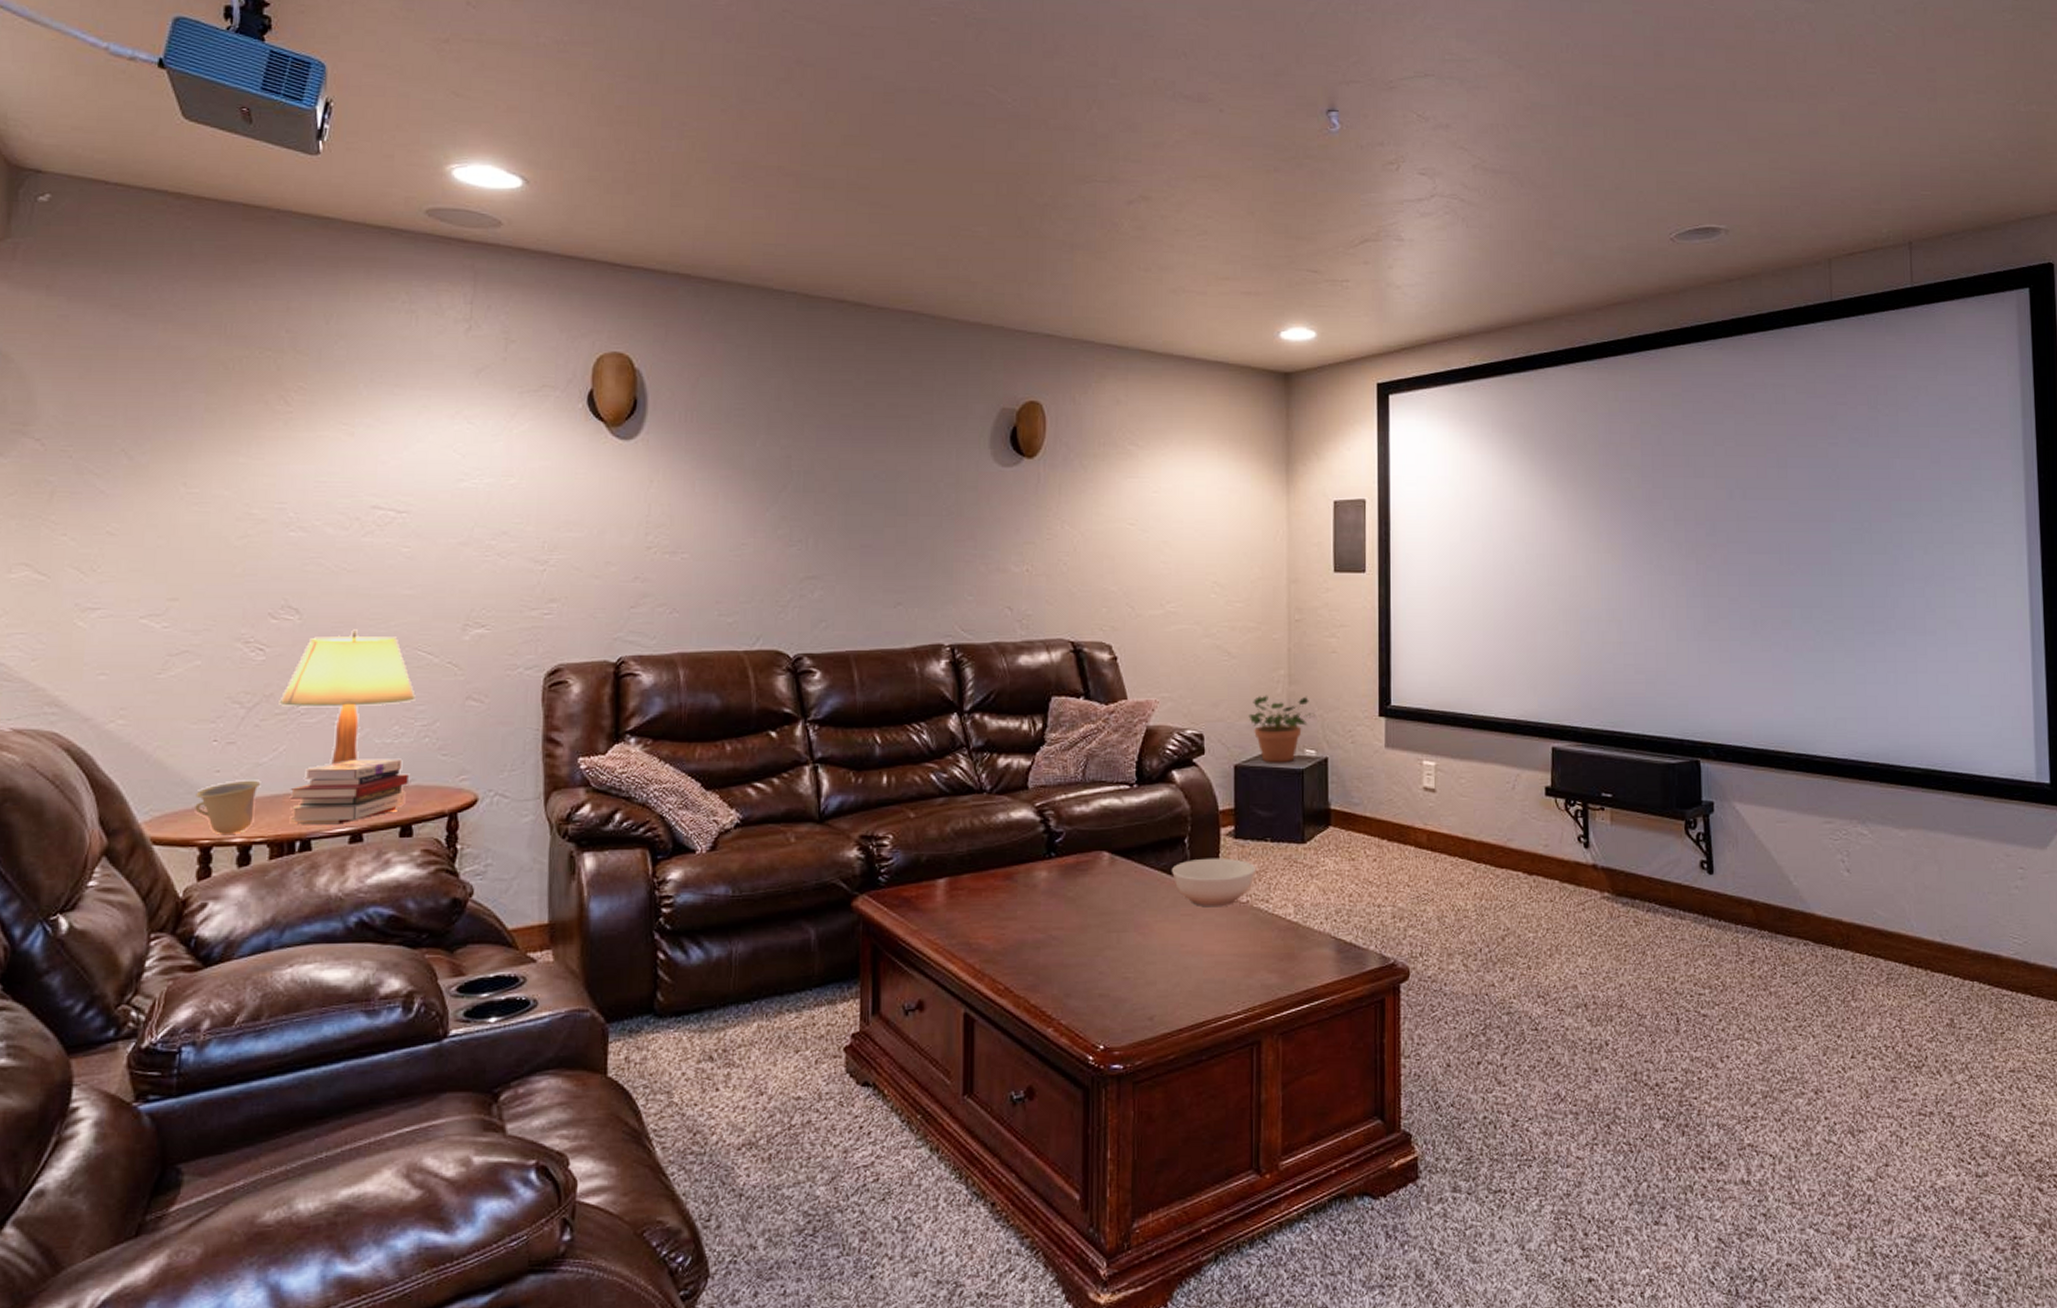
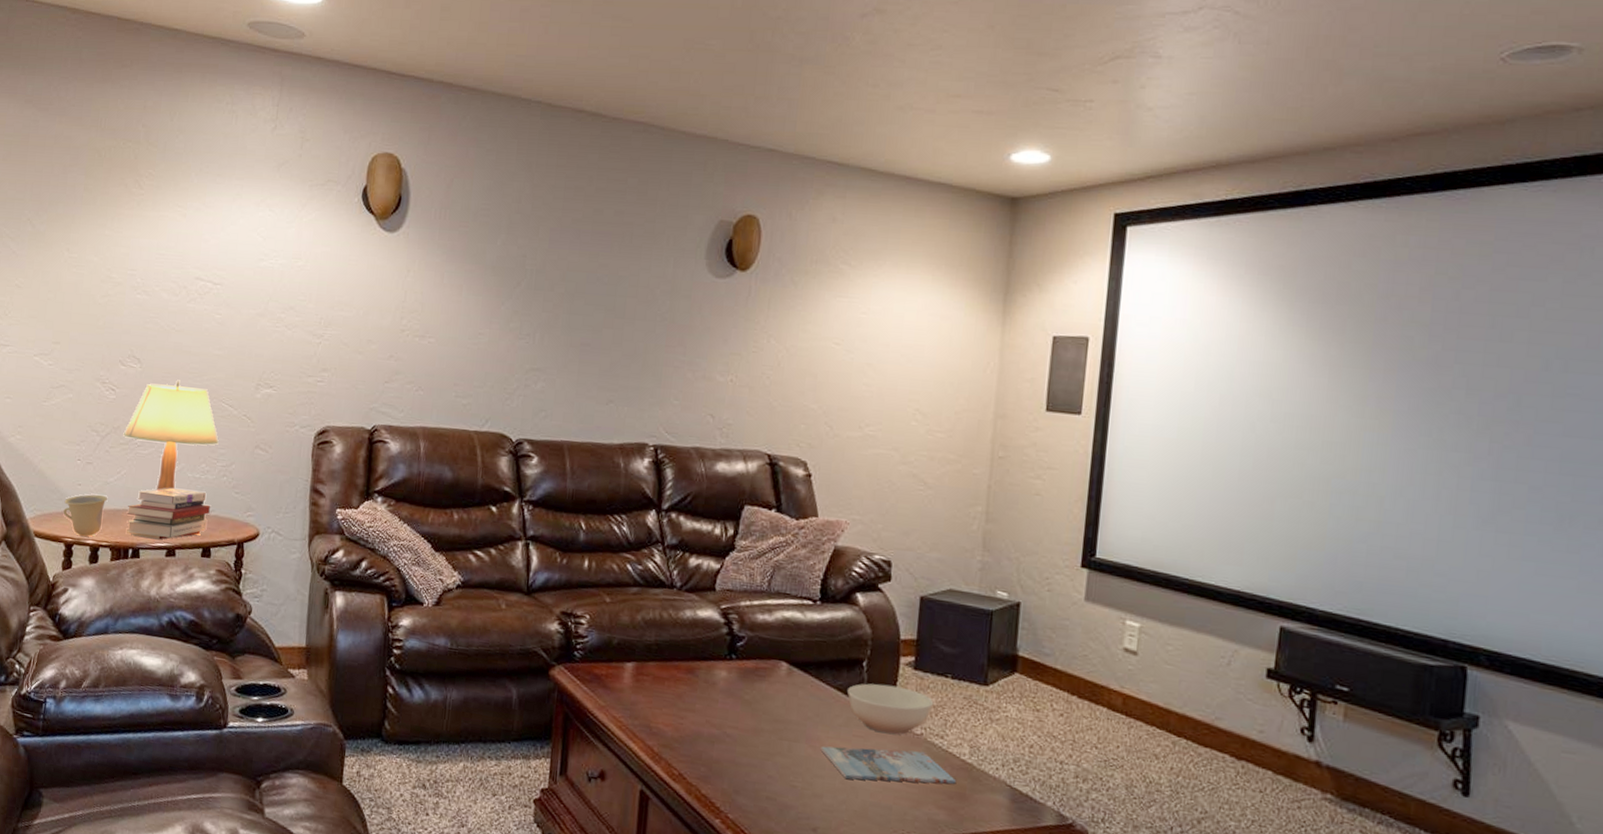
magazine: none [1150,918,1285,961] -> present [820,746,957,784]
potted plant: present [1249,695,1315,765] -> none [940,530,1011,602]

